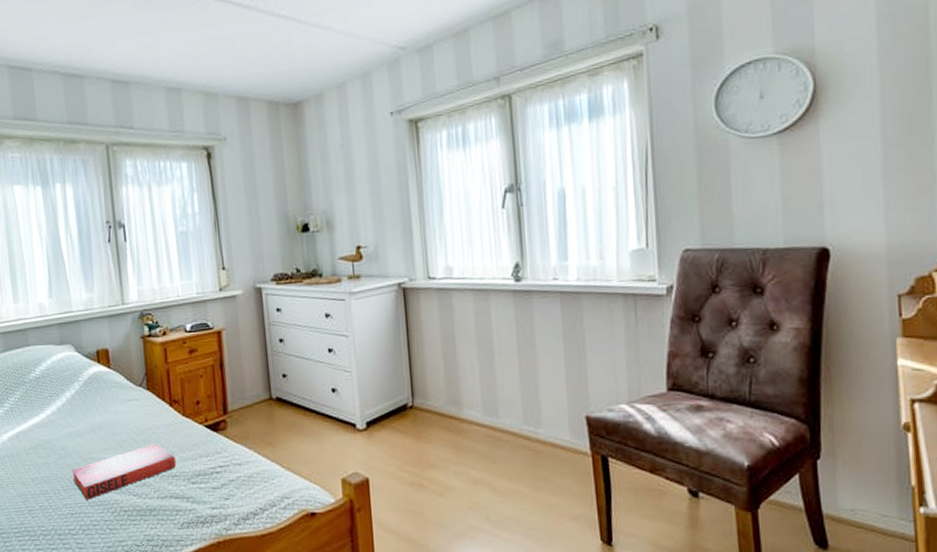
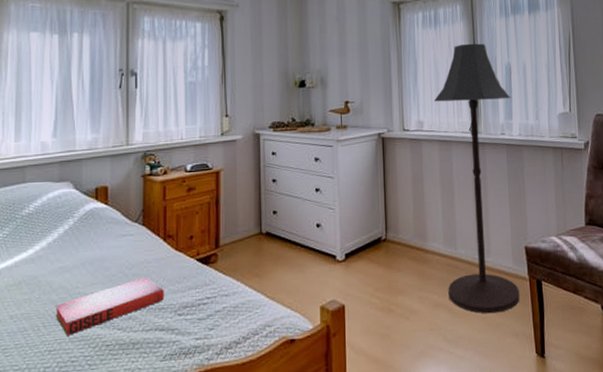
floor lamp: none [466,164,580,493] -> present [434,43,520,314]

